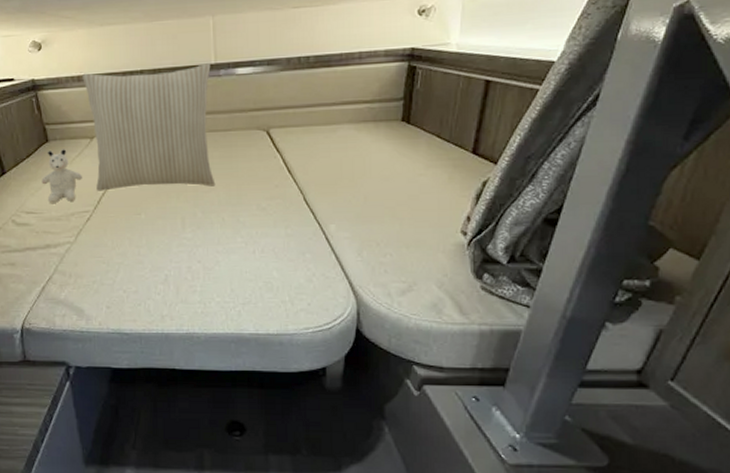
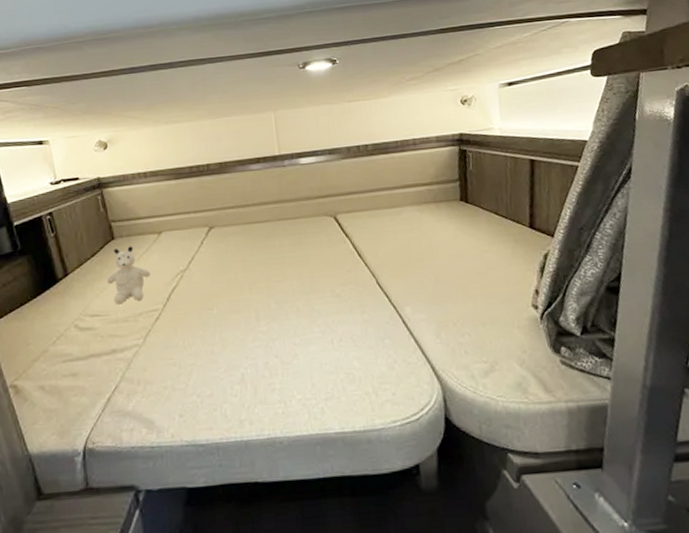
pillow: present [82,63,216,191] -> none [149,155,288,288]

